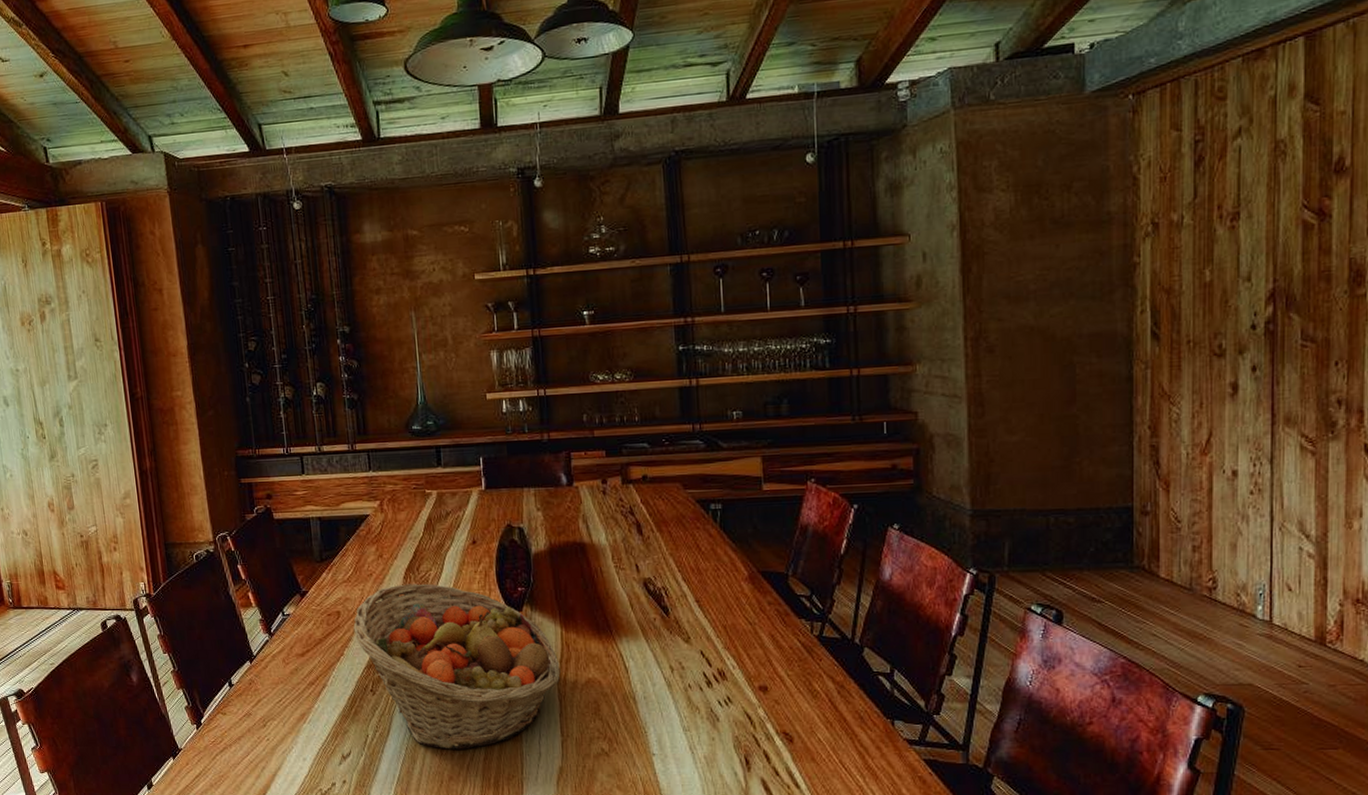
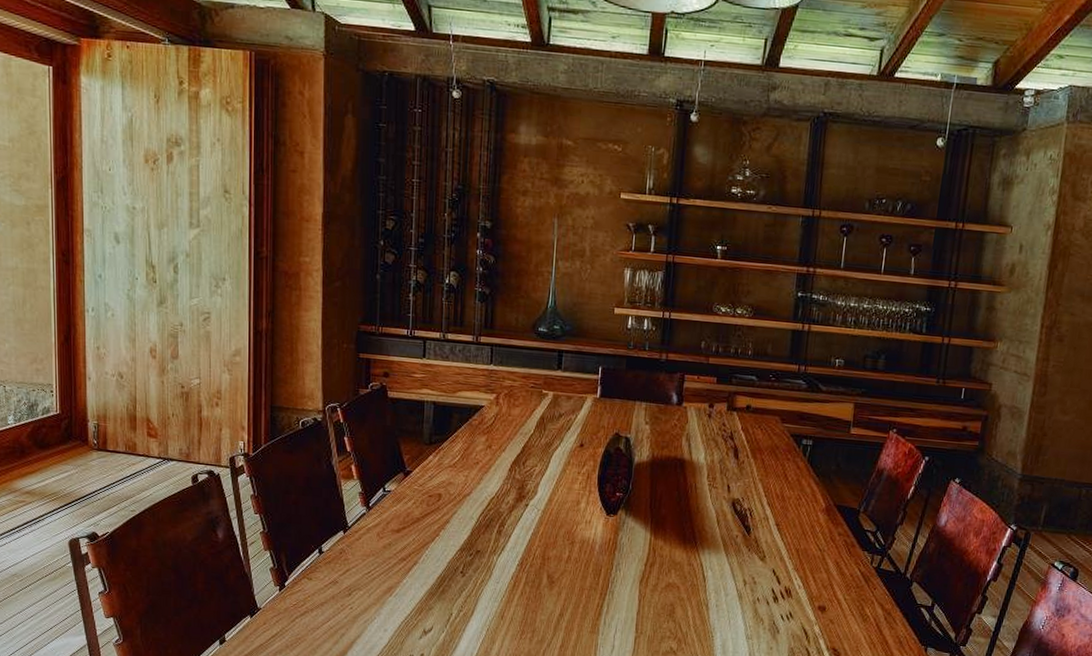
fruit basket: present [353,583,561,750] -> none [452,476,644,636]

